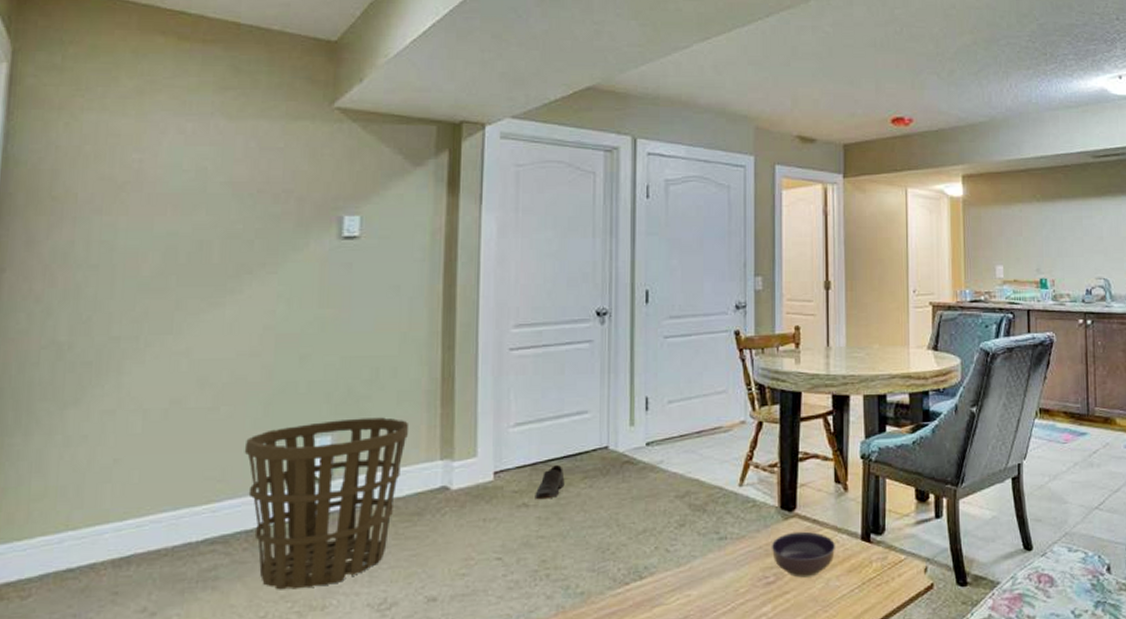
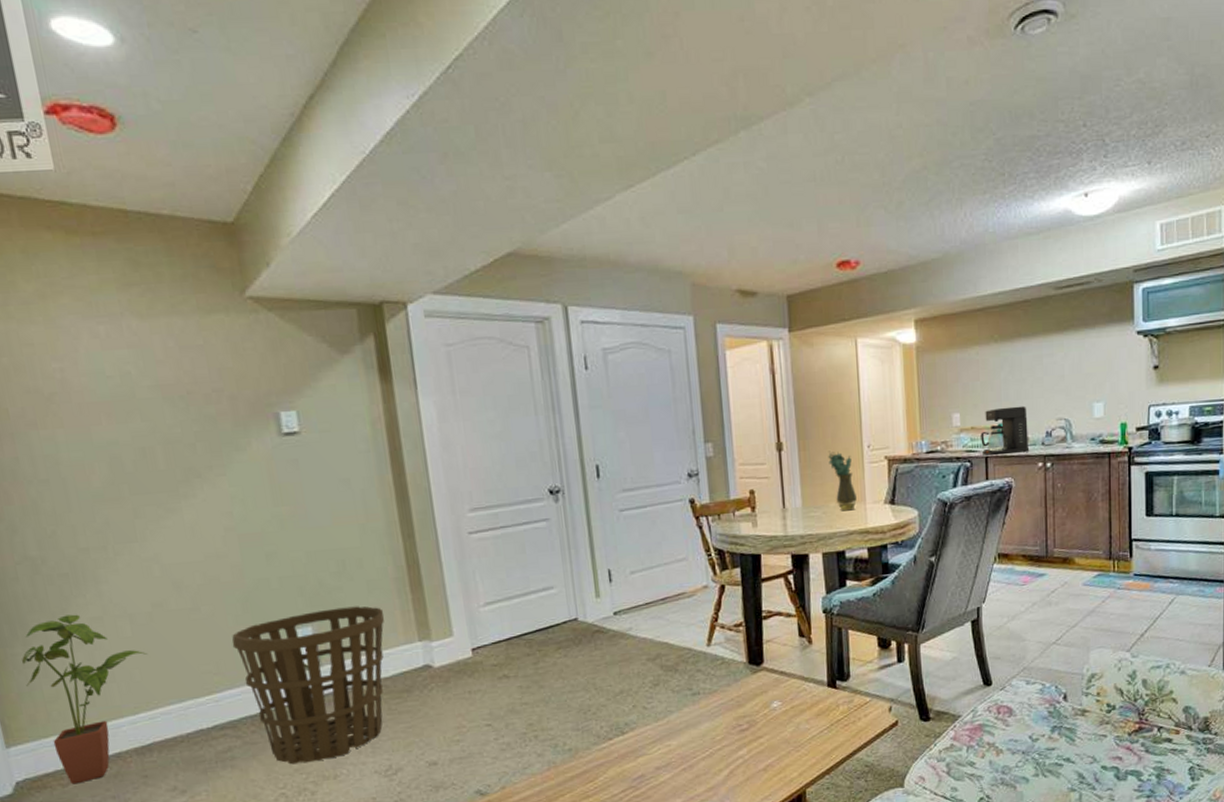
house plant: none [14,405,153,597] -> present [22,614,148,785]
shoe: present [535,465,565,500] -> none [513,638,541,671]
bowl: present [772,531,835,578] -> none [743,682,803,724]
vase: none [874,293,900,354] -> present [828,451,857,511]
coffee maker: none [1023,263,1071,309] -> present [980,405,1030,456]

